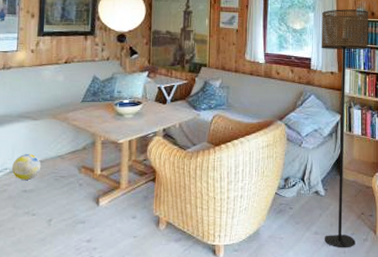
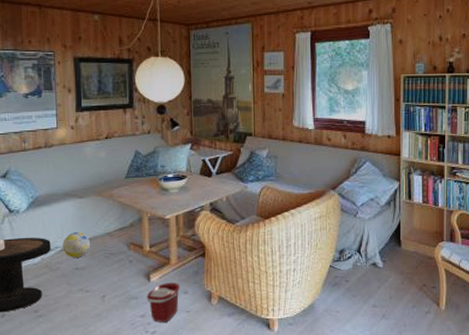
bucket: none [94,207,129,247] -> present [146,283,180,322]
floor lamp: present [321,9,368,248] -> none [376,64,430,321]

